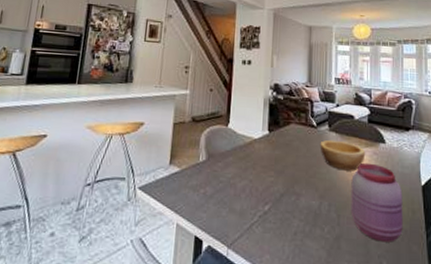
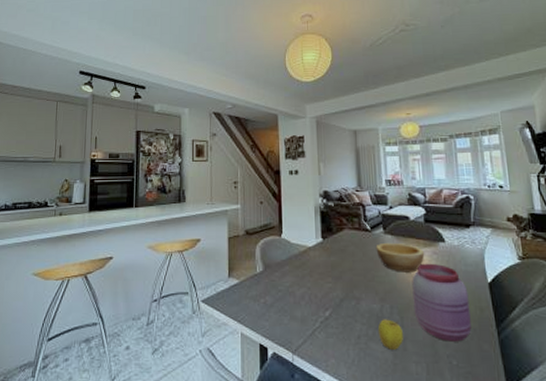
apple: none [314,216,338,248] -> present [378,319,403,350]

